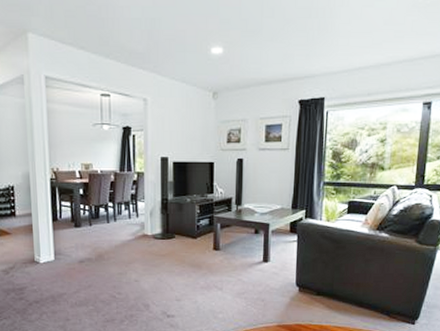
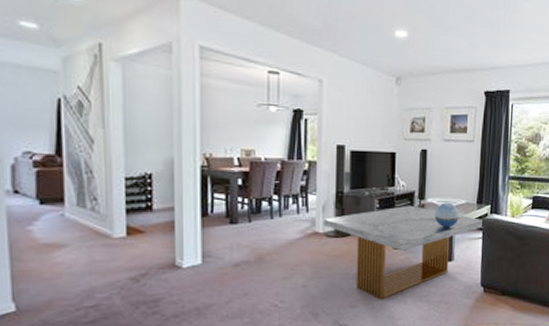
coffee table: none [151,210,298,296] -> present [323,205,483,301]
decorative sphere: none [250,208,275,231] -> present [434,202,459,228]

